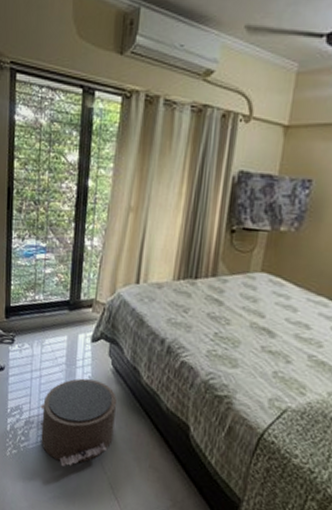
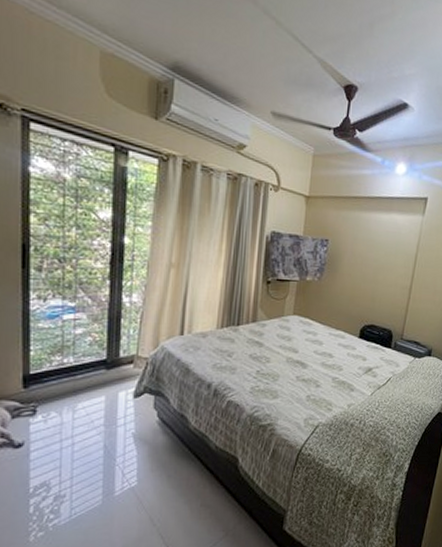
pouf: present [40,378,118,467] -> none [73,435,165,533]

